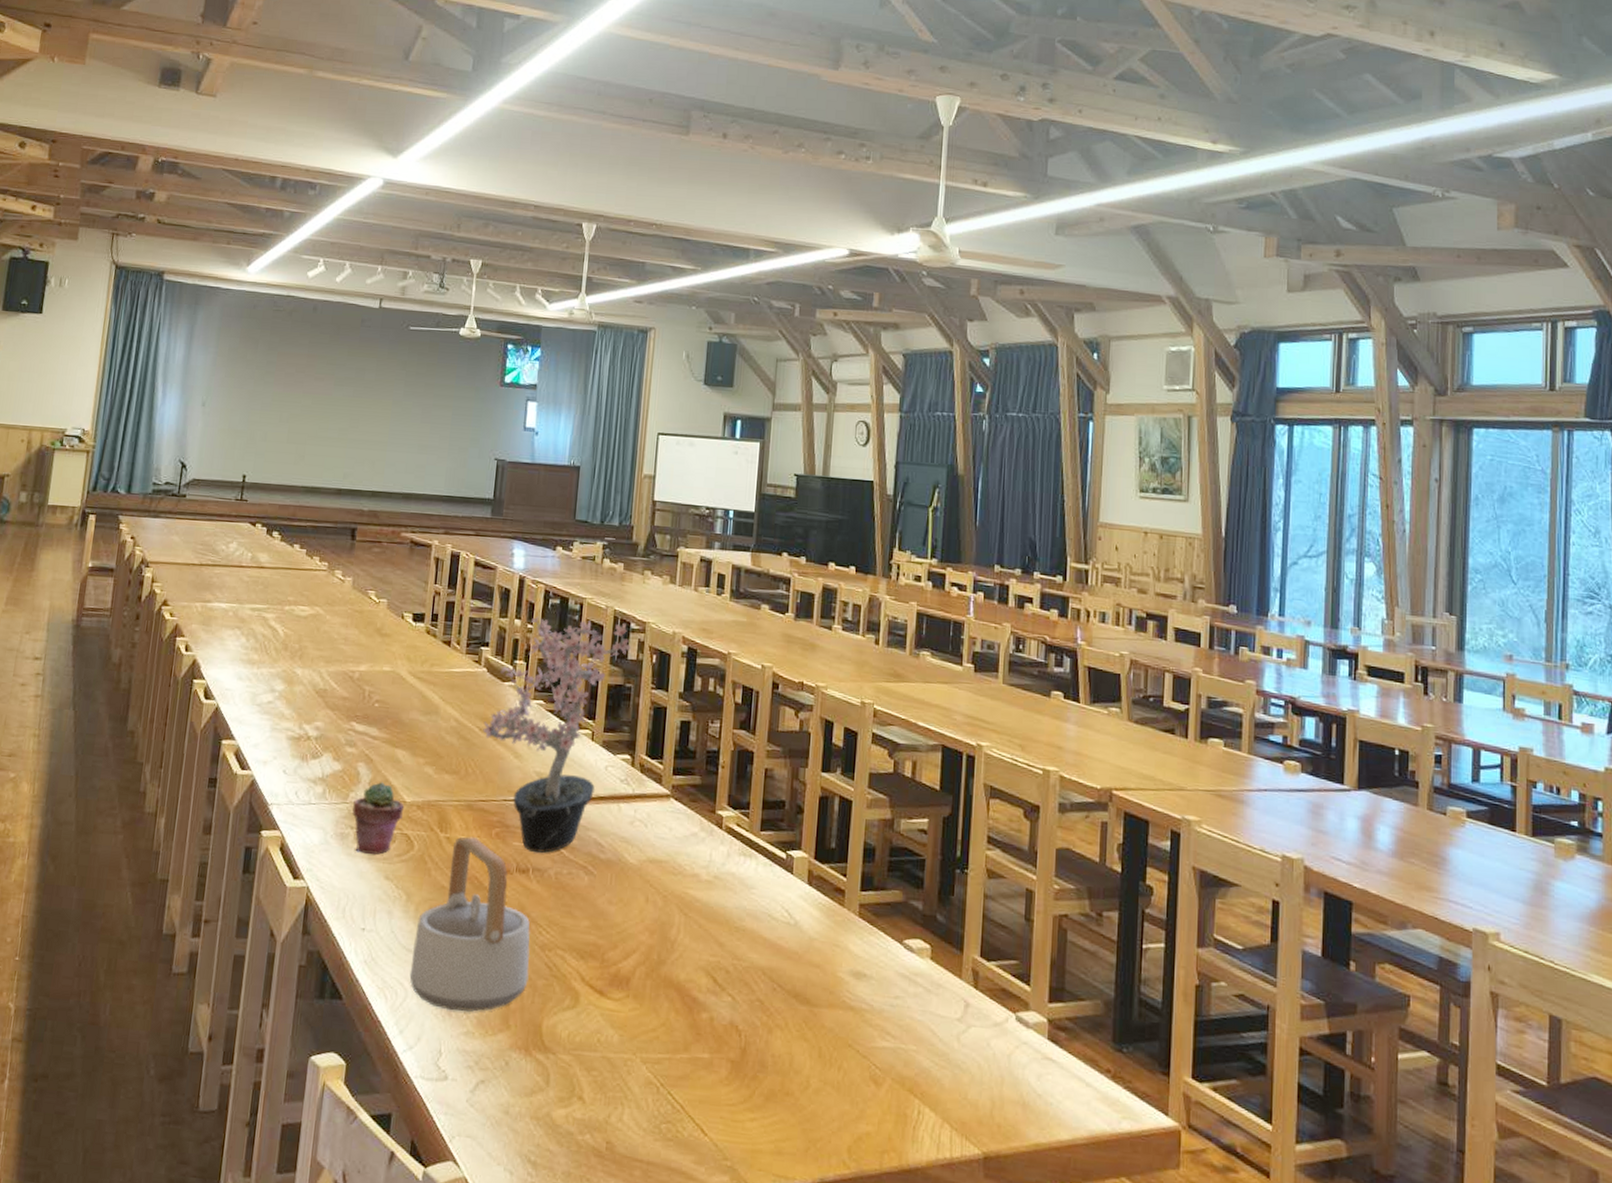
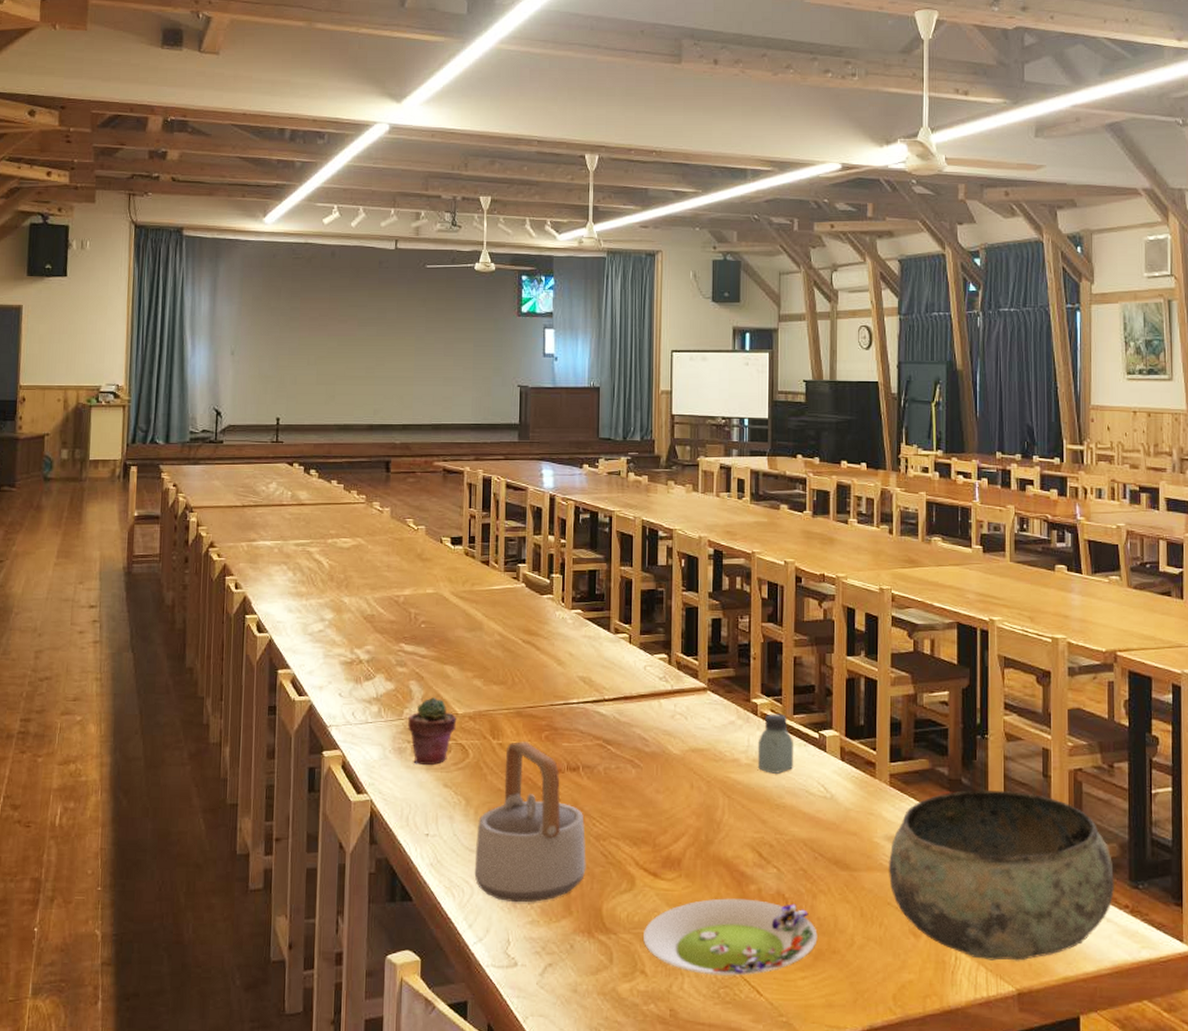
potted plant: present [483,616,631,853] -> none [526,531,660,751]
salad plate: none [583,1024,771,1112] -> present [643,898,818,976]
saltshaker: none [718,828,758,894] -> present [757,713,794,774]
bowl: none [851,928,1097,1122] -> present [889,790,1115,961]

